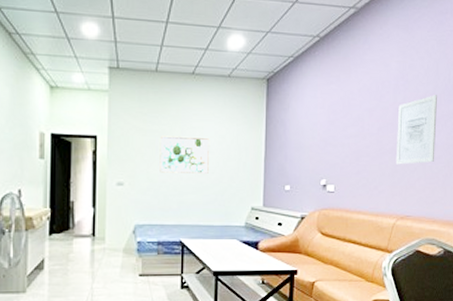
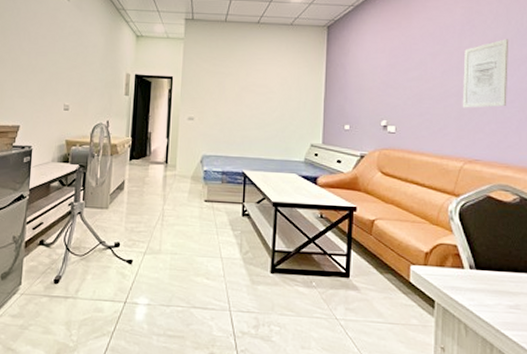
wall art: present [159,136,209,174] -> none [226,77,271,112]

